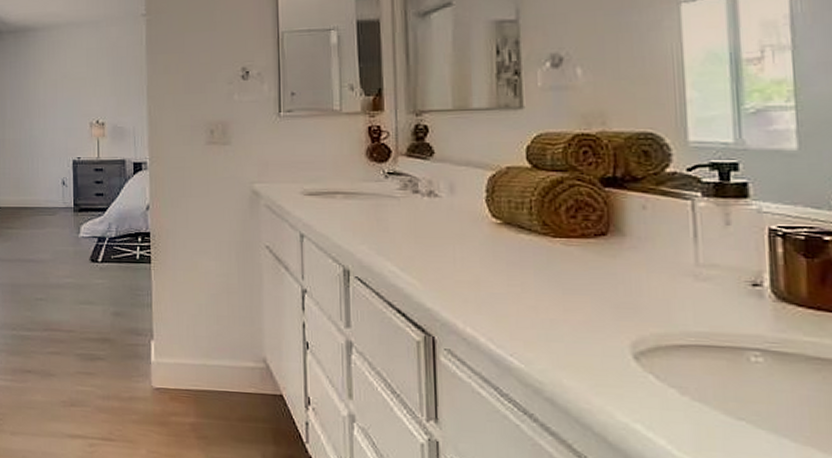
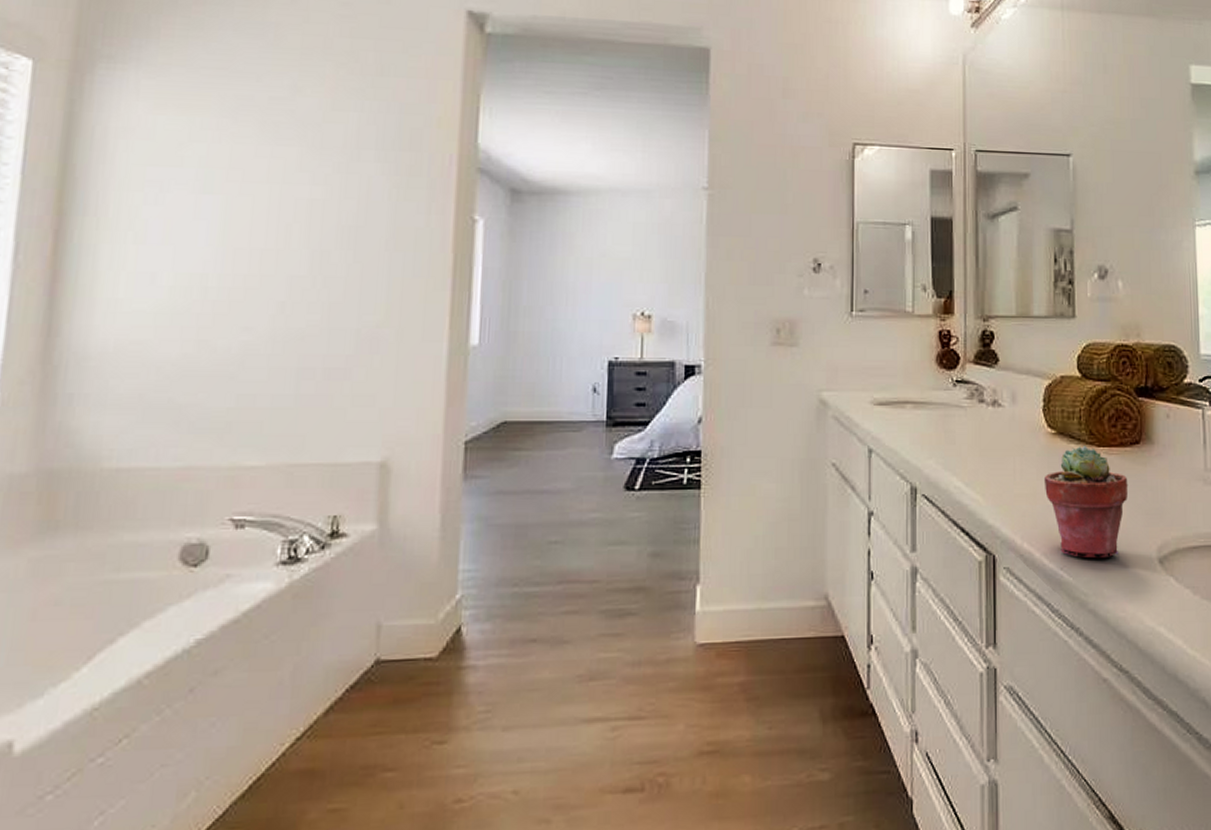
potted succulent: none [488,236,593,349] -> present [1043,446,1128,559]

